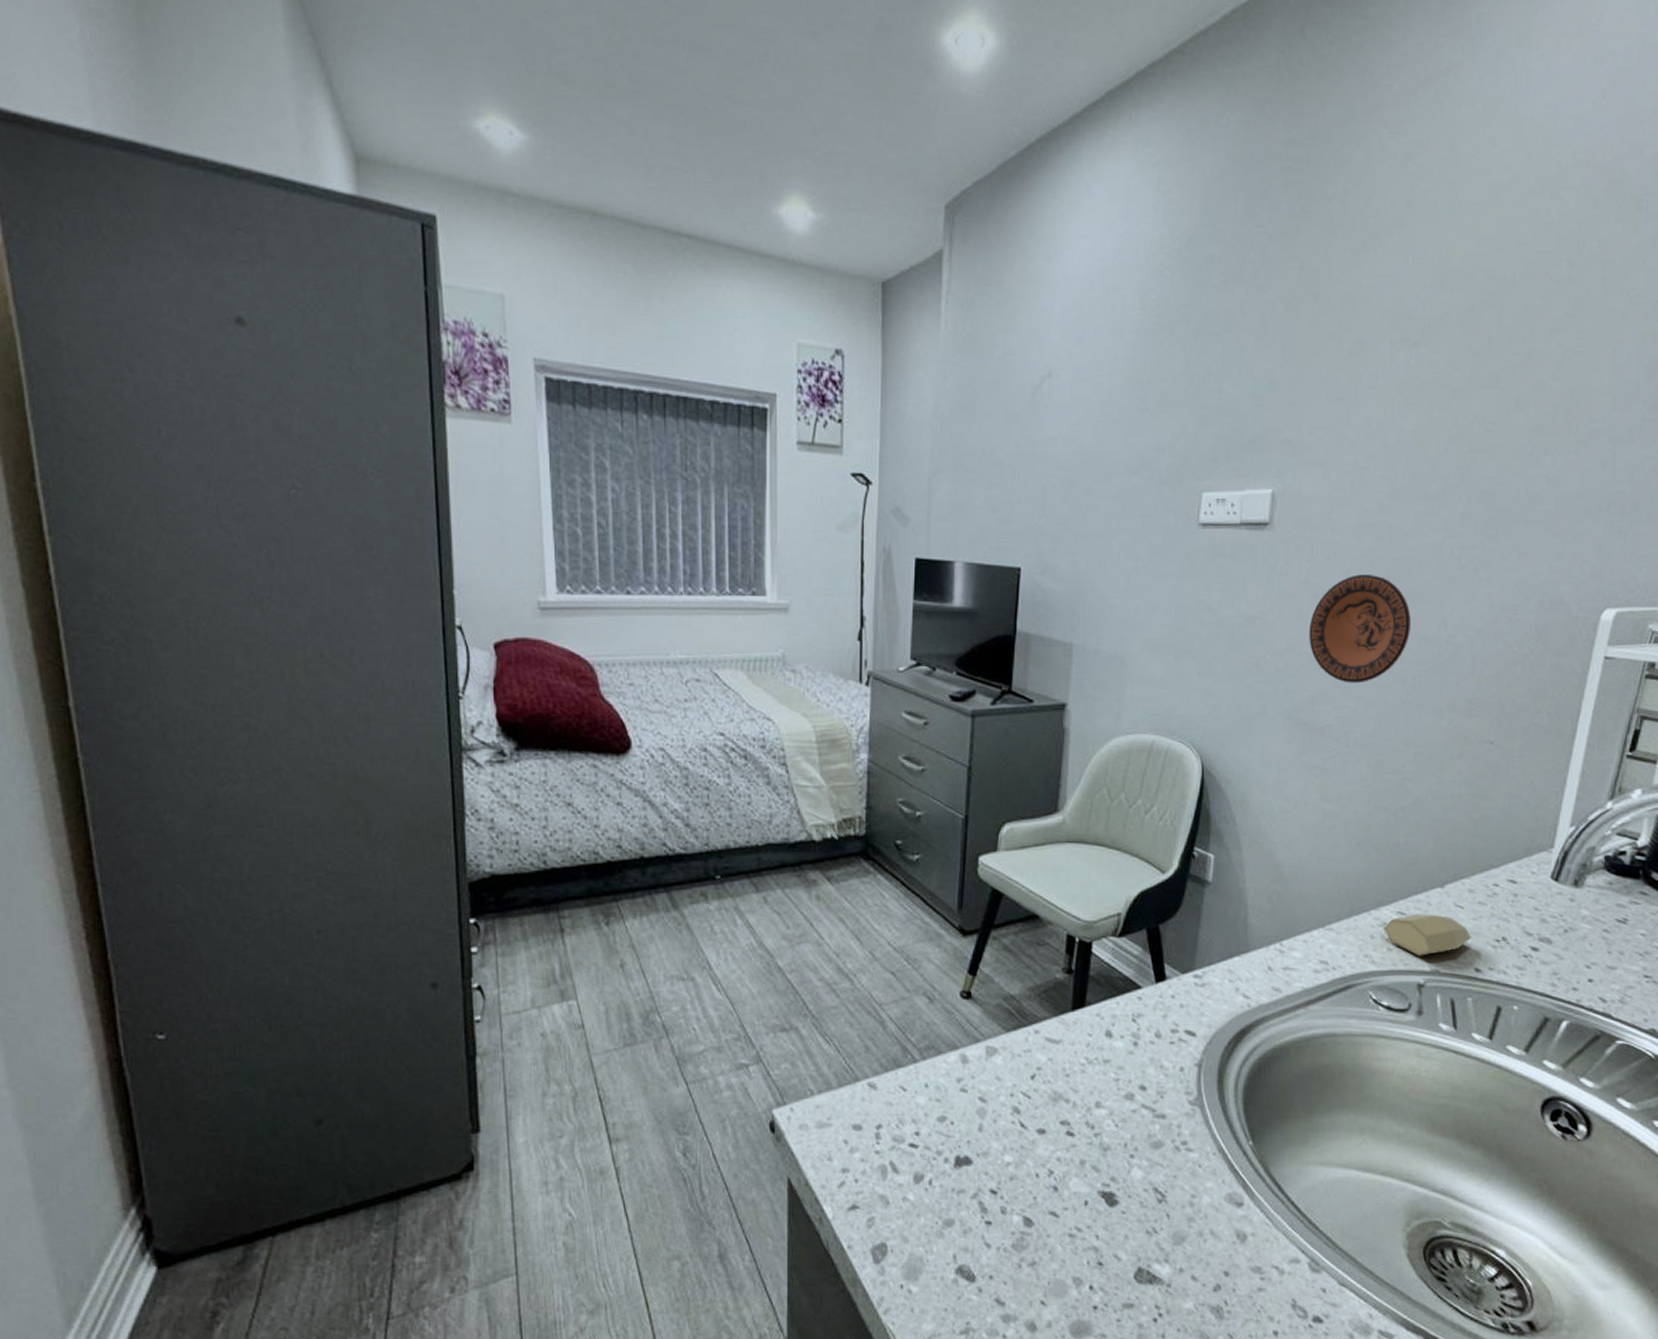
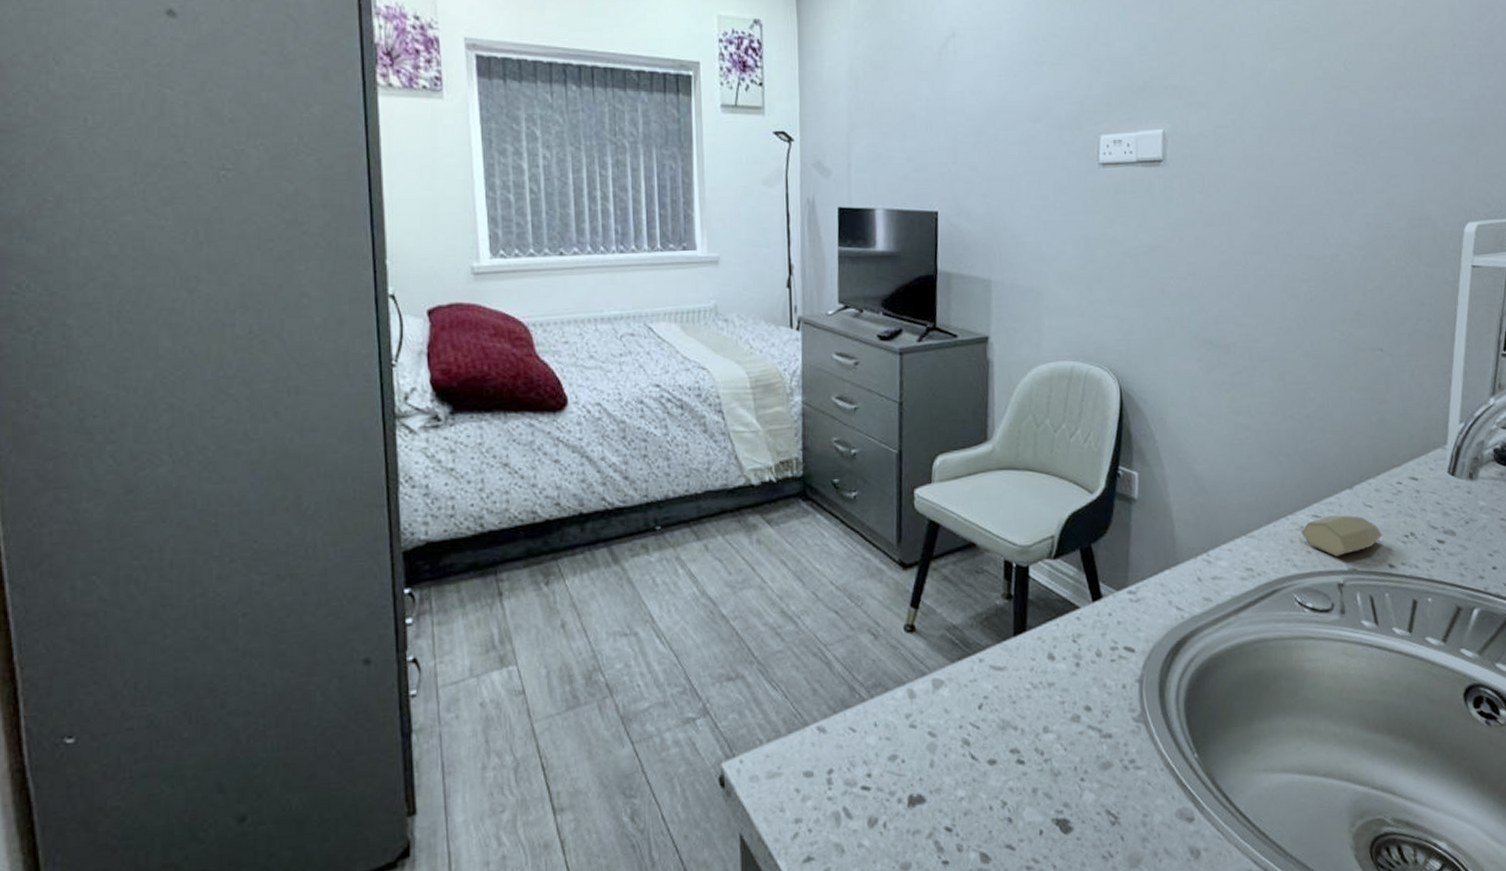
decorative plate: present [1309,574,1412,684] -> none [1207,202,1299,303]

